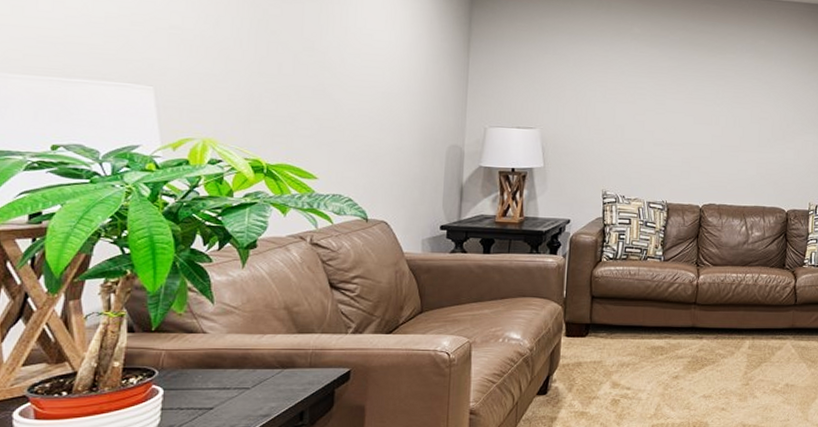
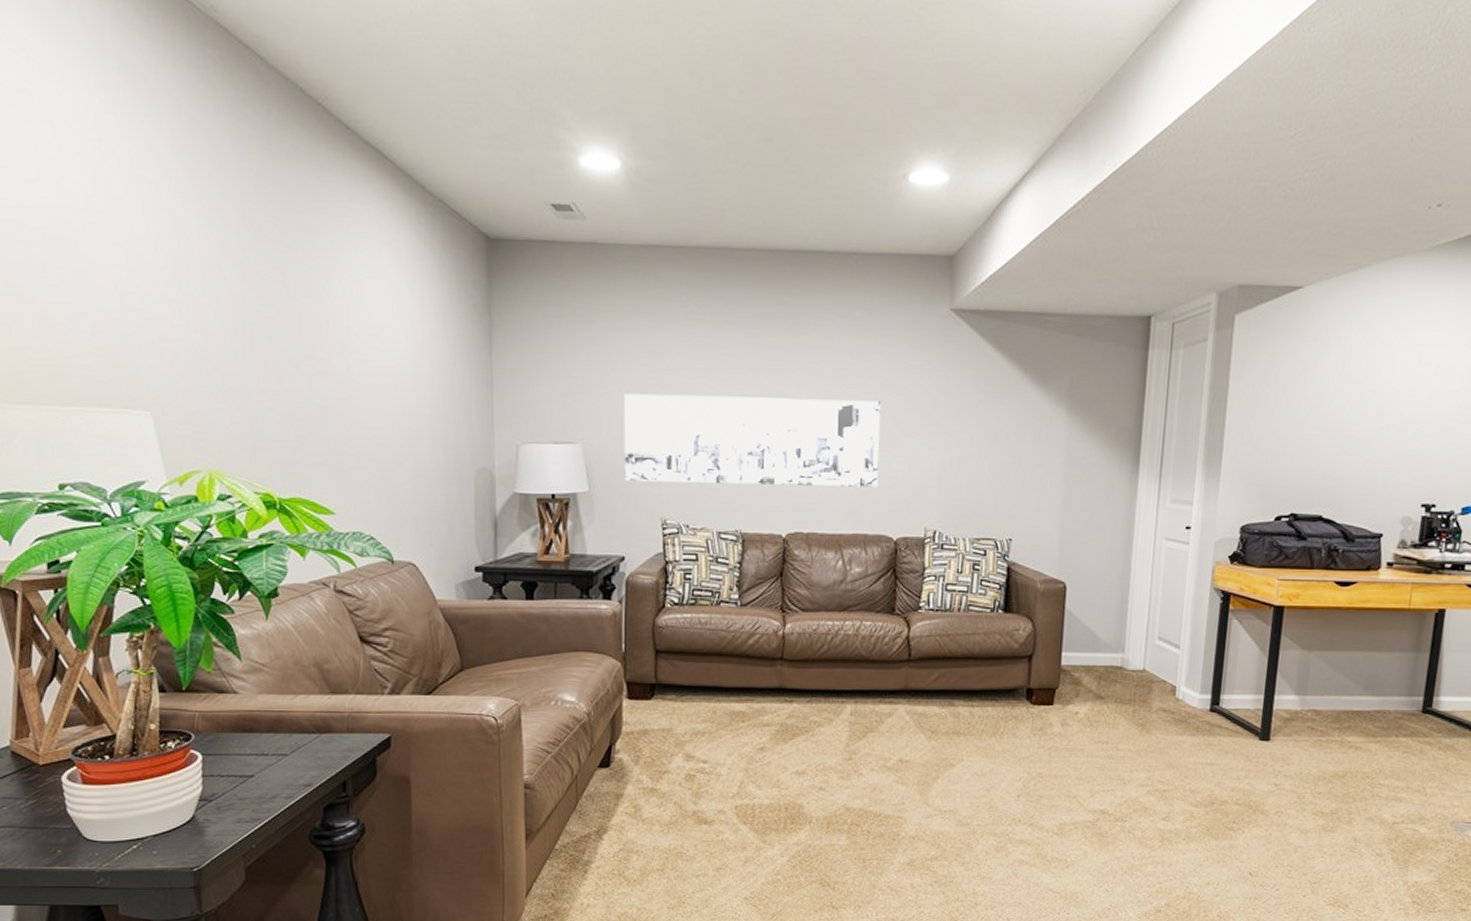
wall art: none [573,91,778,171] -> present [624,393,881,487]

